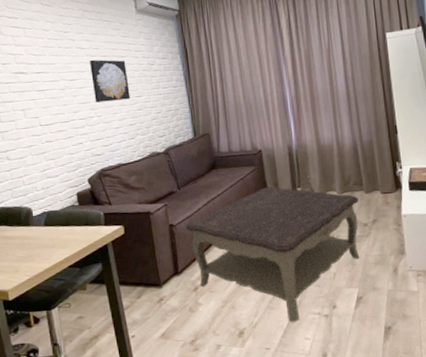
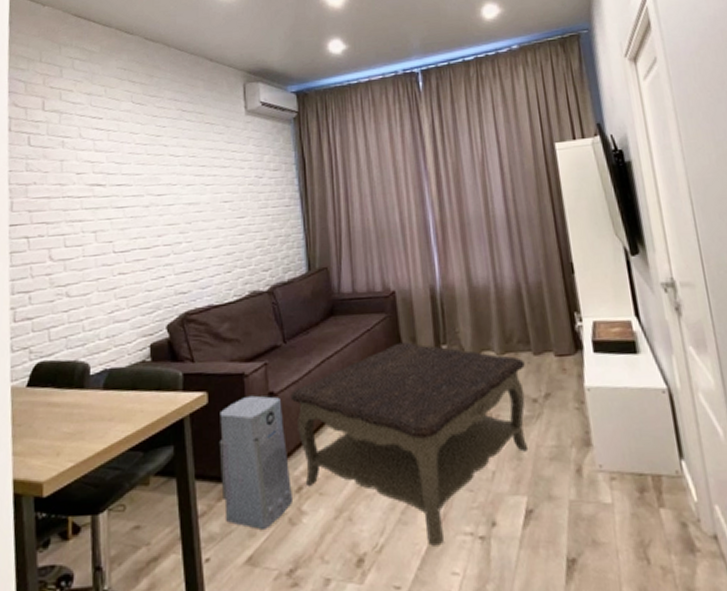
wall art: present [90,59,131,103] -> none [184,169,230,224]
air purifier: none [134,227,191,316] -> present [220,395,292,529]

